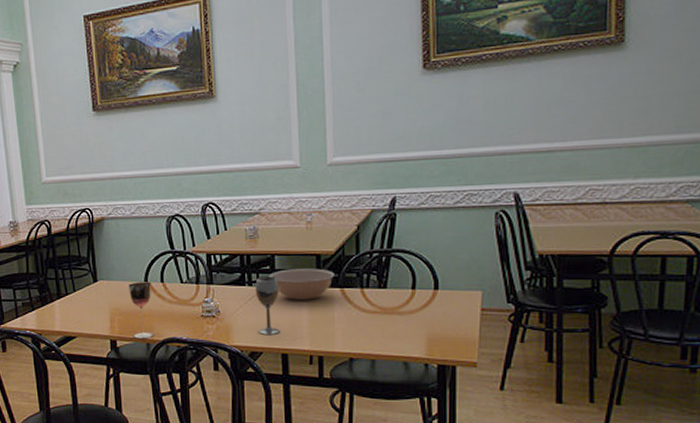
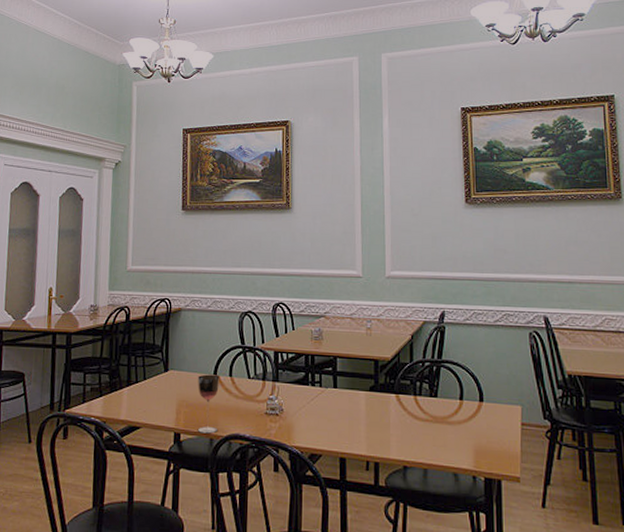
wine glass: present [255,276,280,334] -> none [318,377,340,437]
bowl: present [269,268,334,300] -> none [331,372,390,404]

